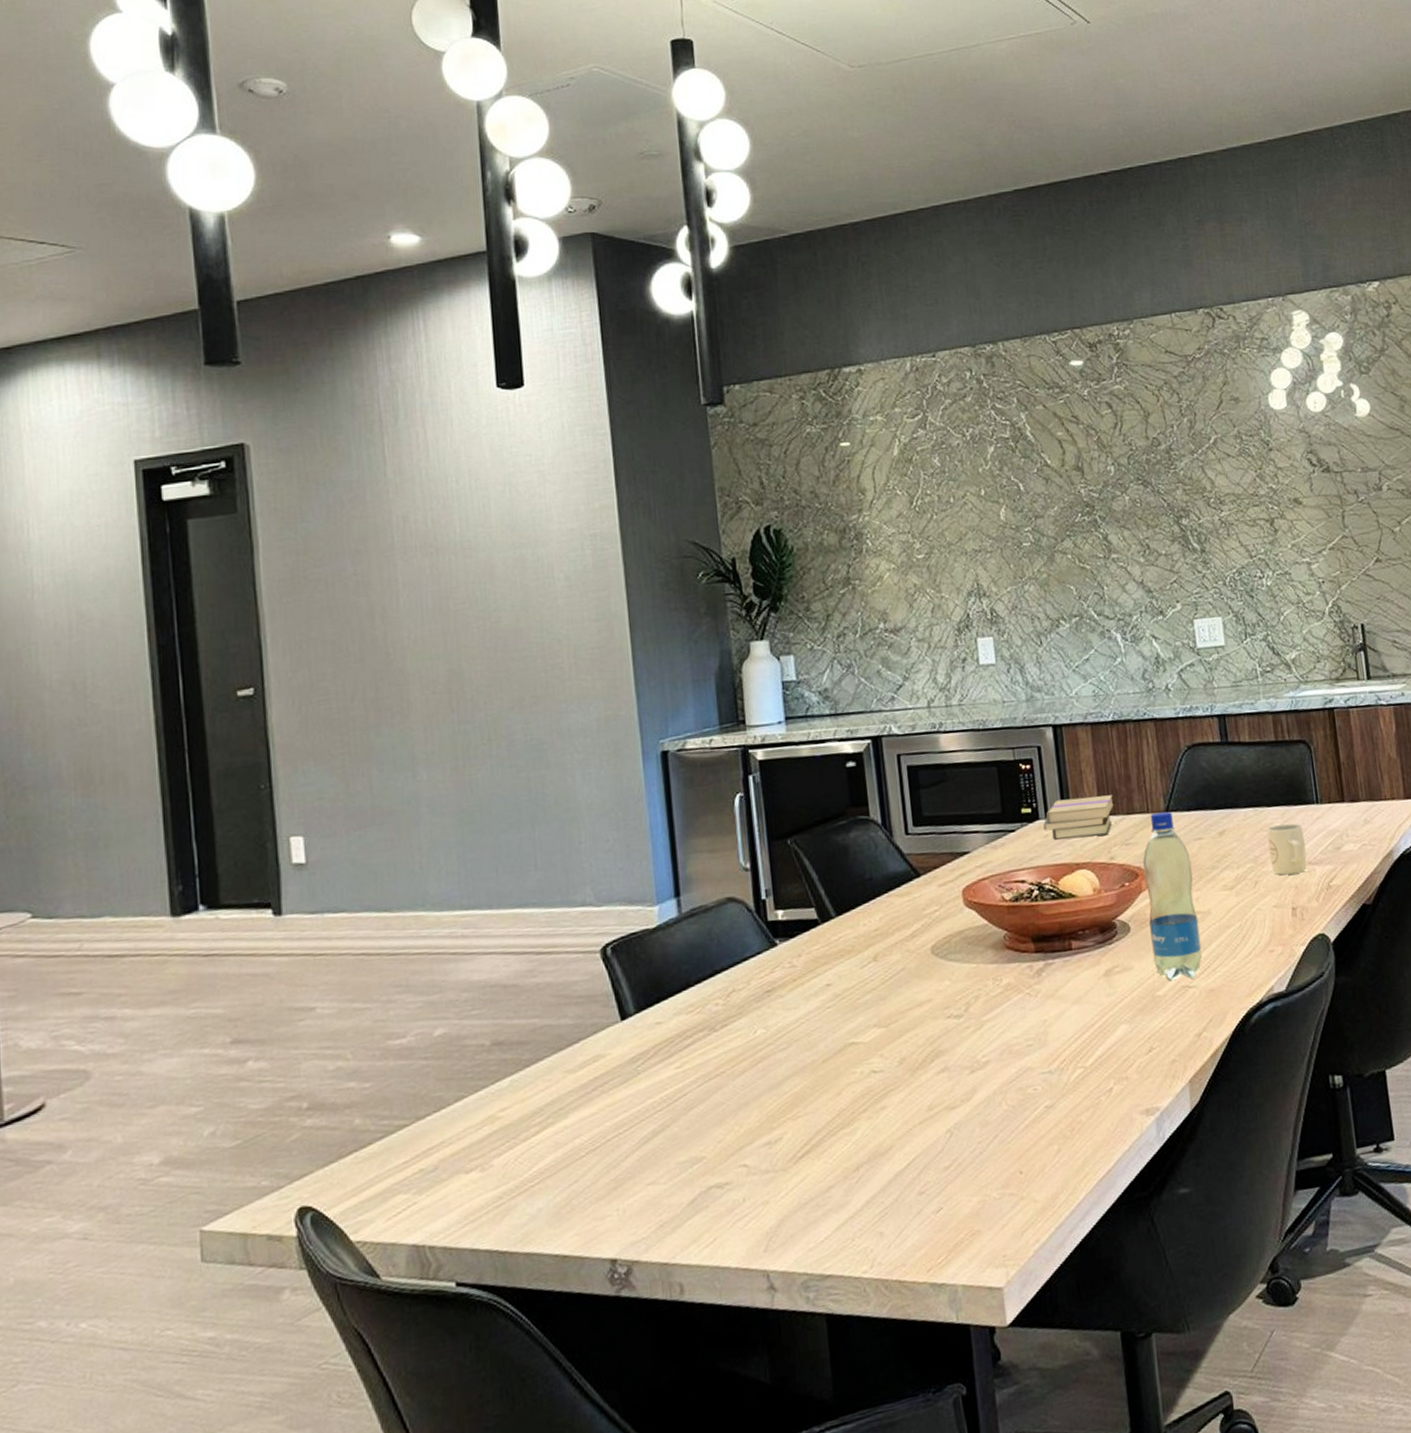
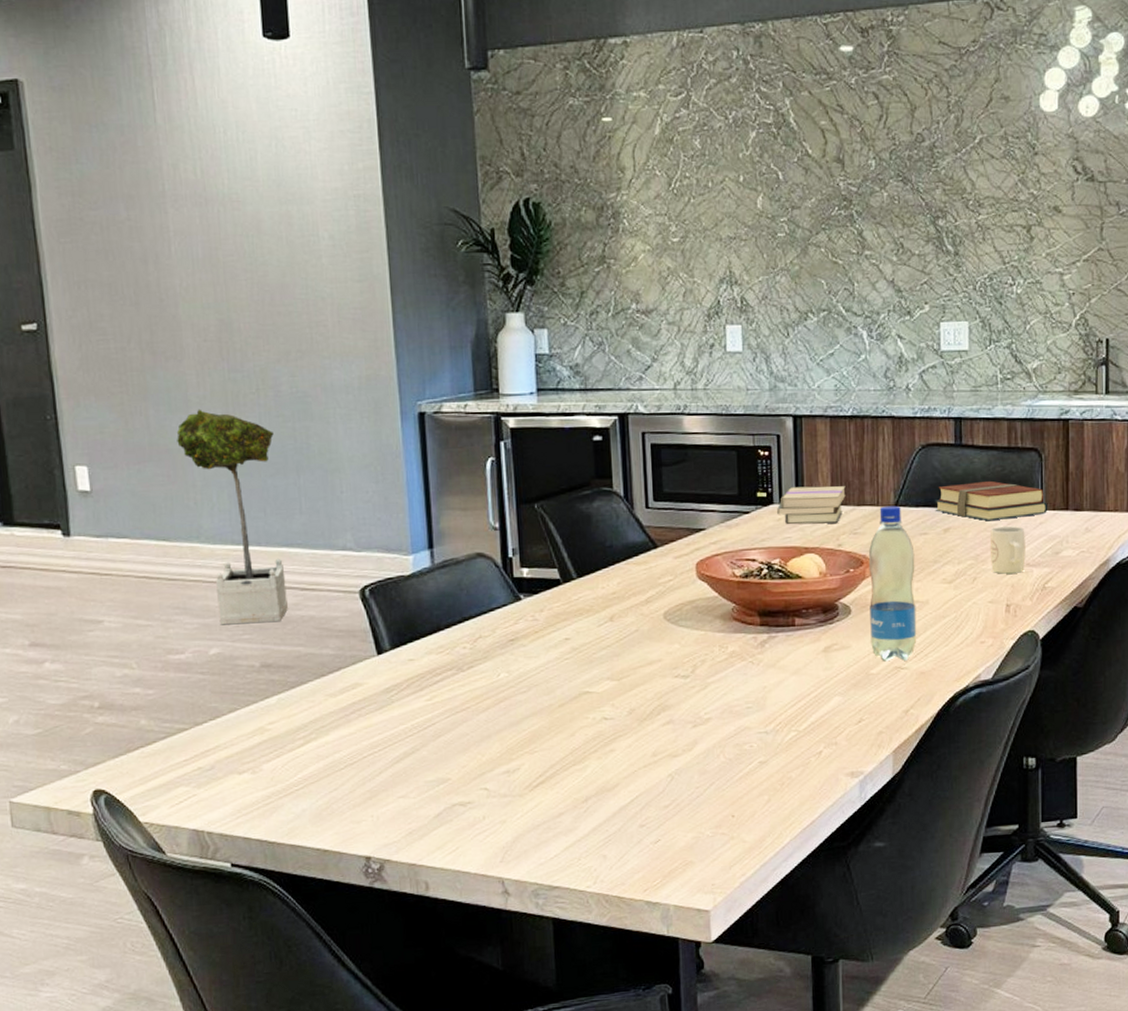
potted tree: none [401,765,522,1002] -> present [176,409,288,625]
books: none [1206,777,1324,821] -> present [935,480,1048,521]

